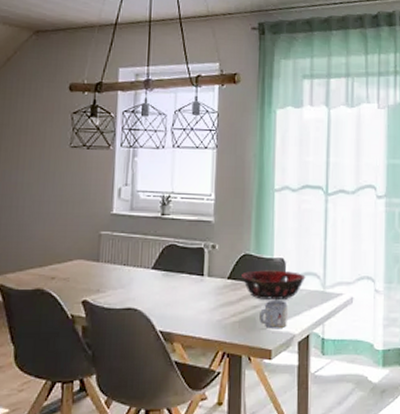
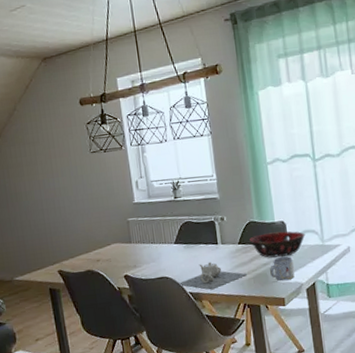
teapot: none [147,296,233,331] -> present [178,261,248,290]

